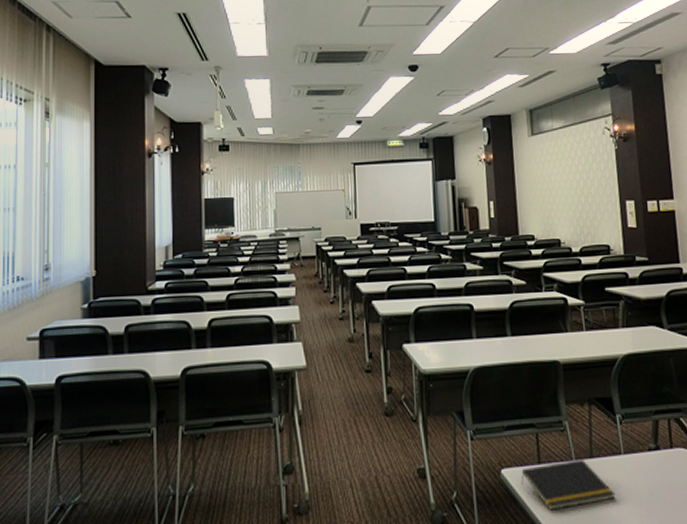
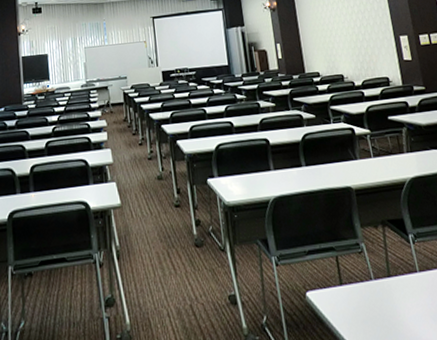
notepad: present [521,459,616,511] -> none [325,278,415,330]

